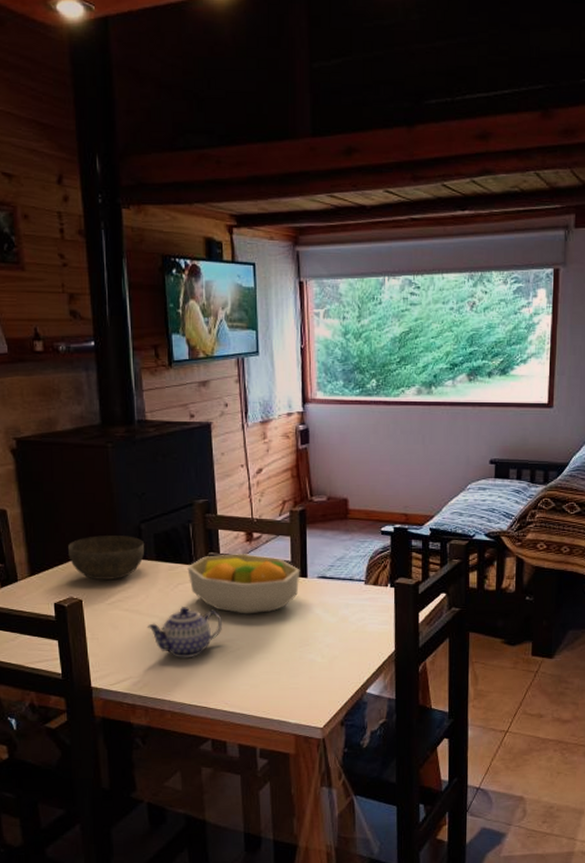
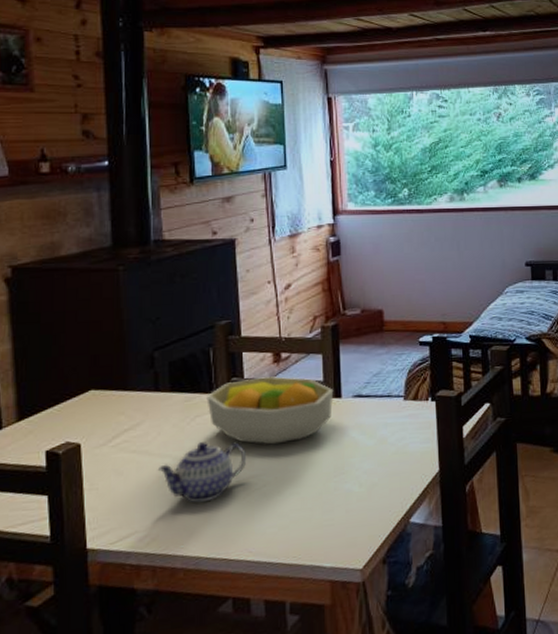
bowl: present [68,535,145,581] -> none [66,366,158,420]

